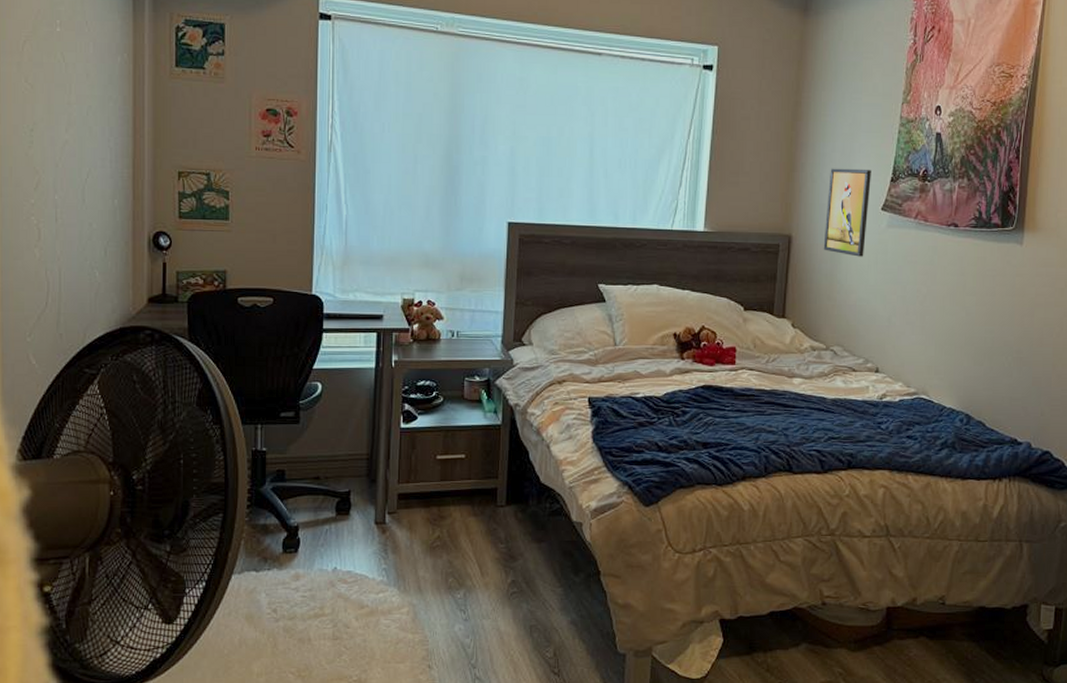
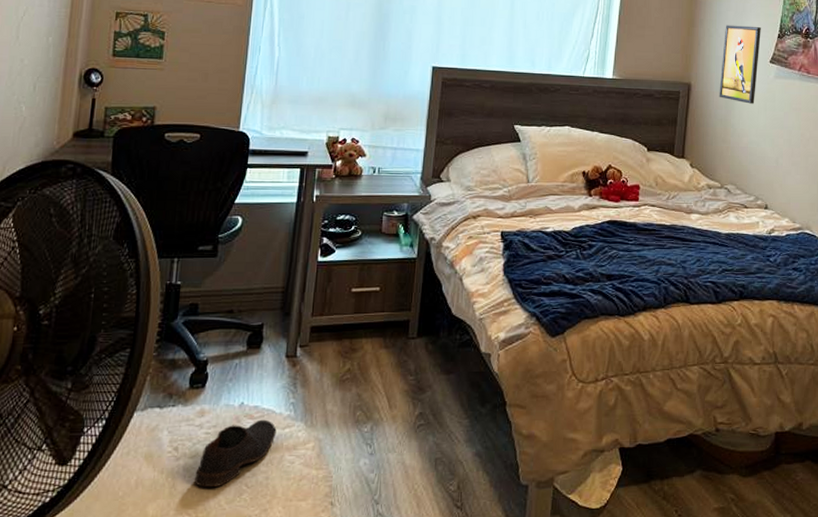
shoe: none [295,584,371,647] -> present [195,419,277,487]

